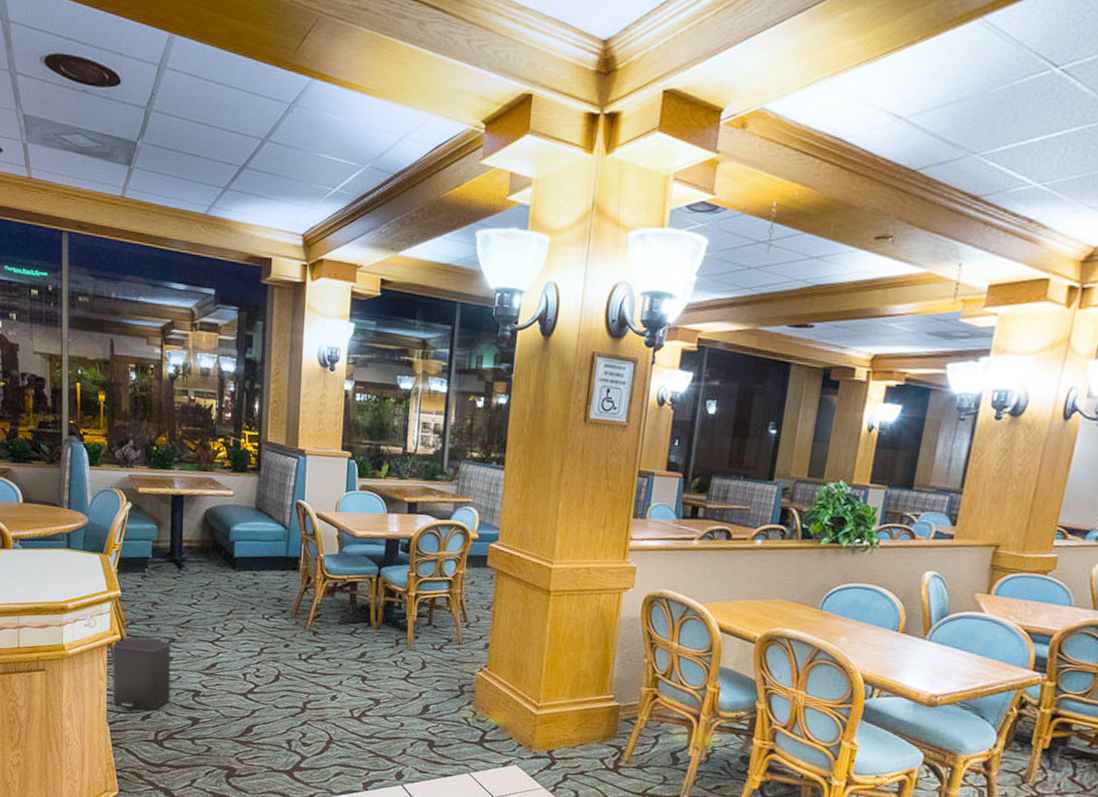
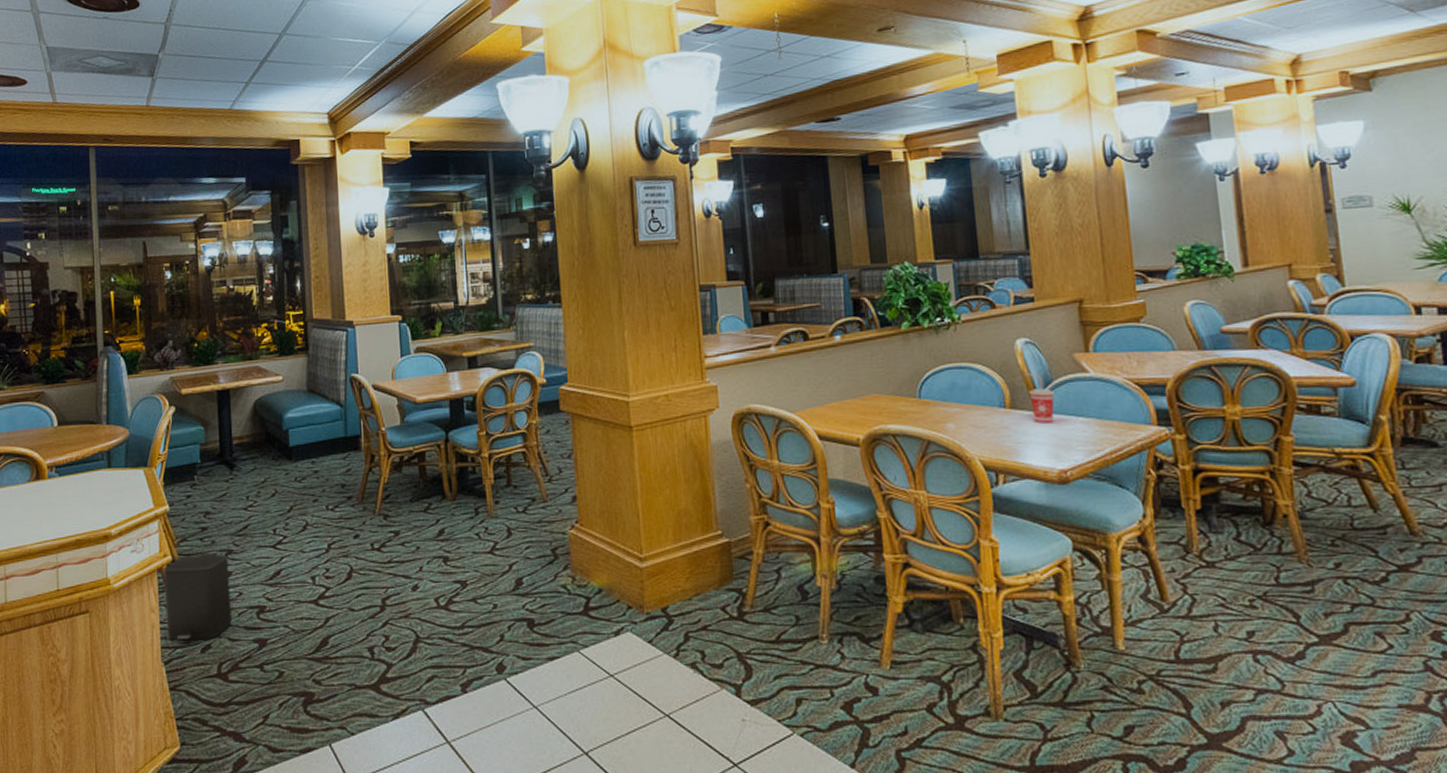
beverage cup: none [920,602,948,652] -> present [1023,372,1056,424]

